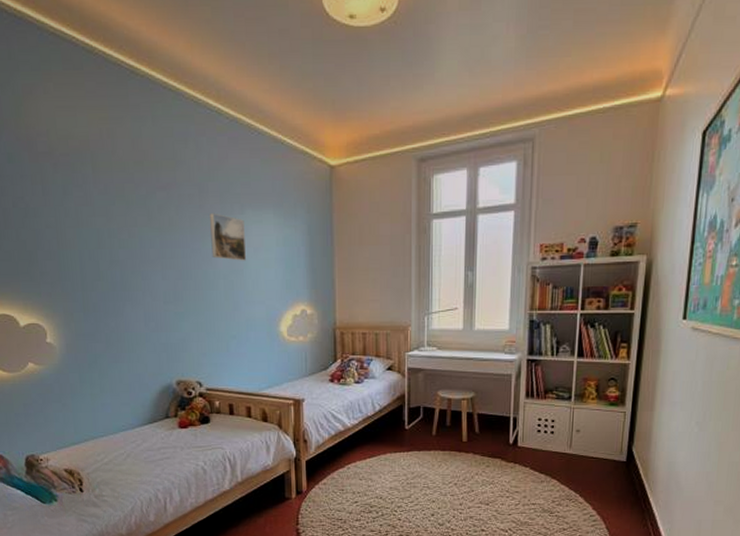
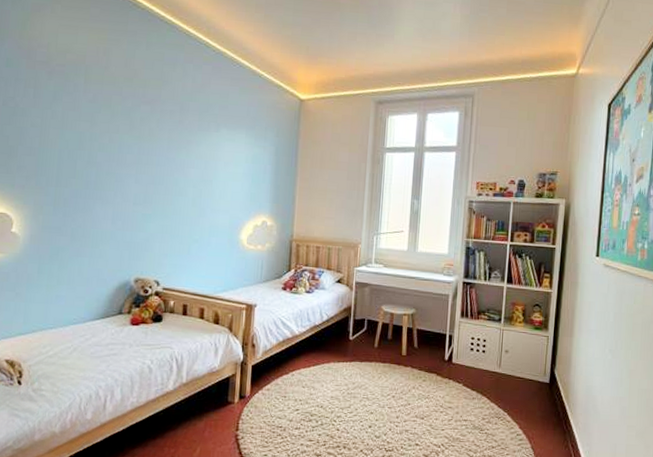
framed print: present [210,212,246,261] -> none [185,128,219,173]

